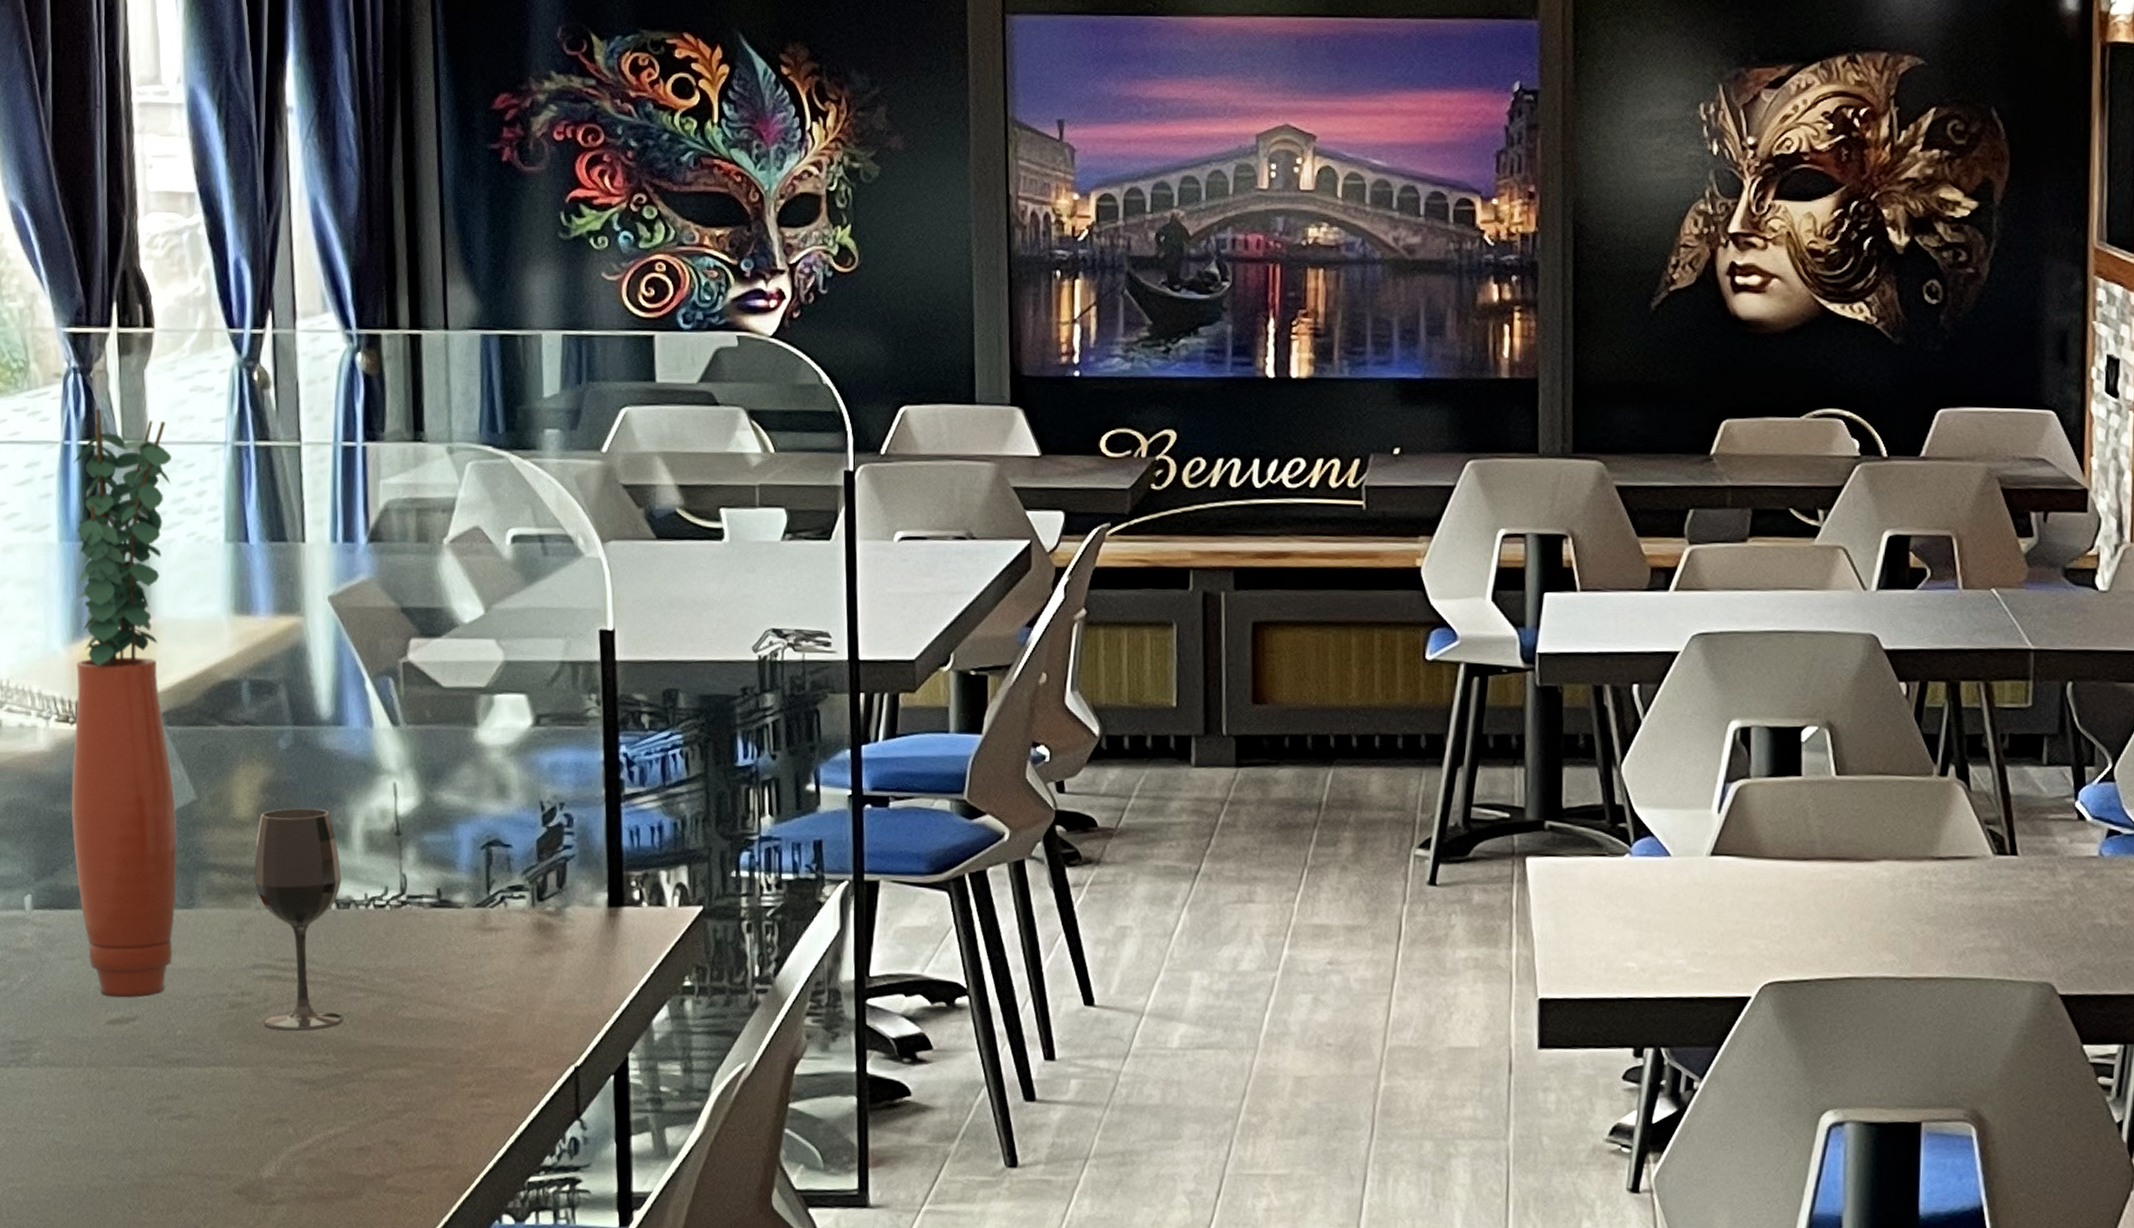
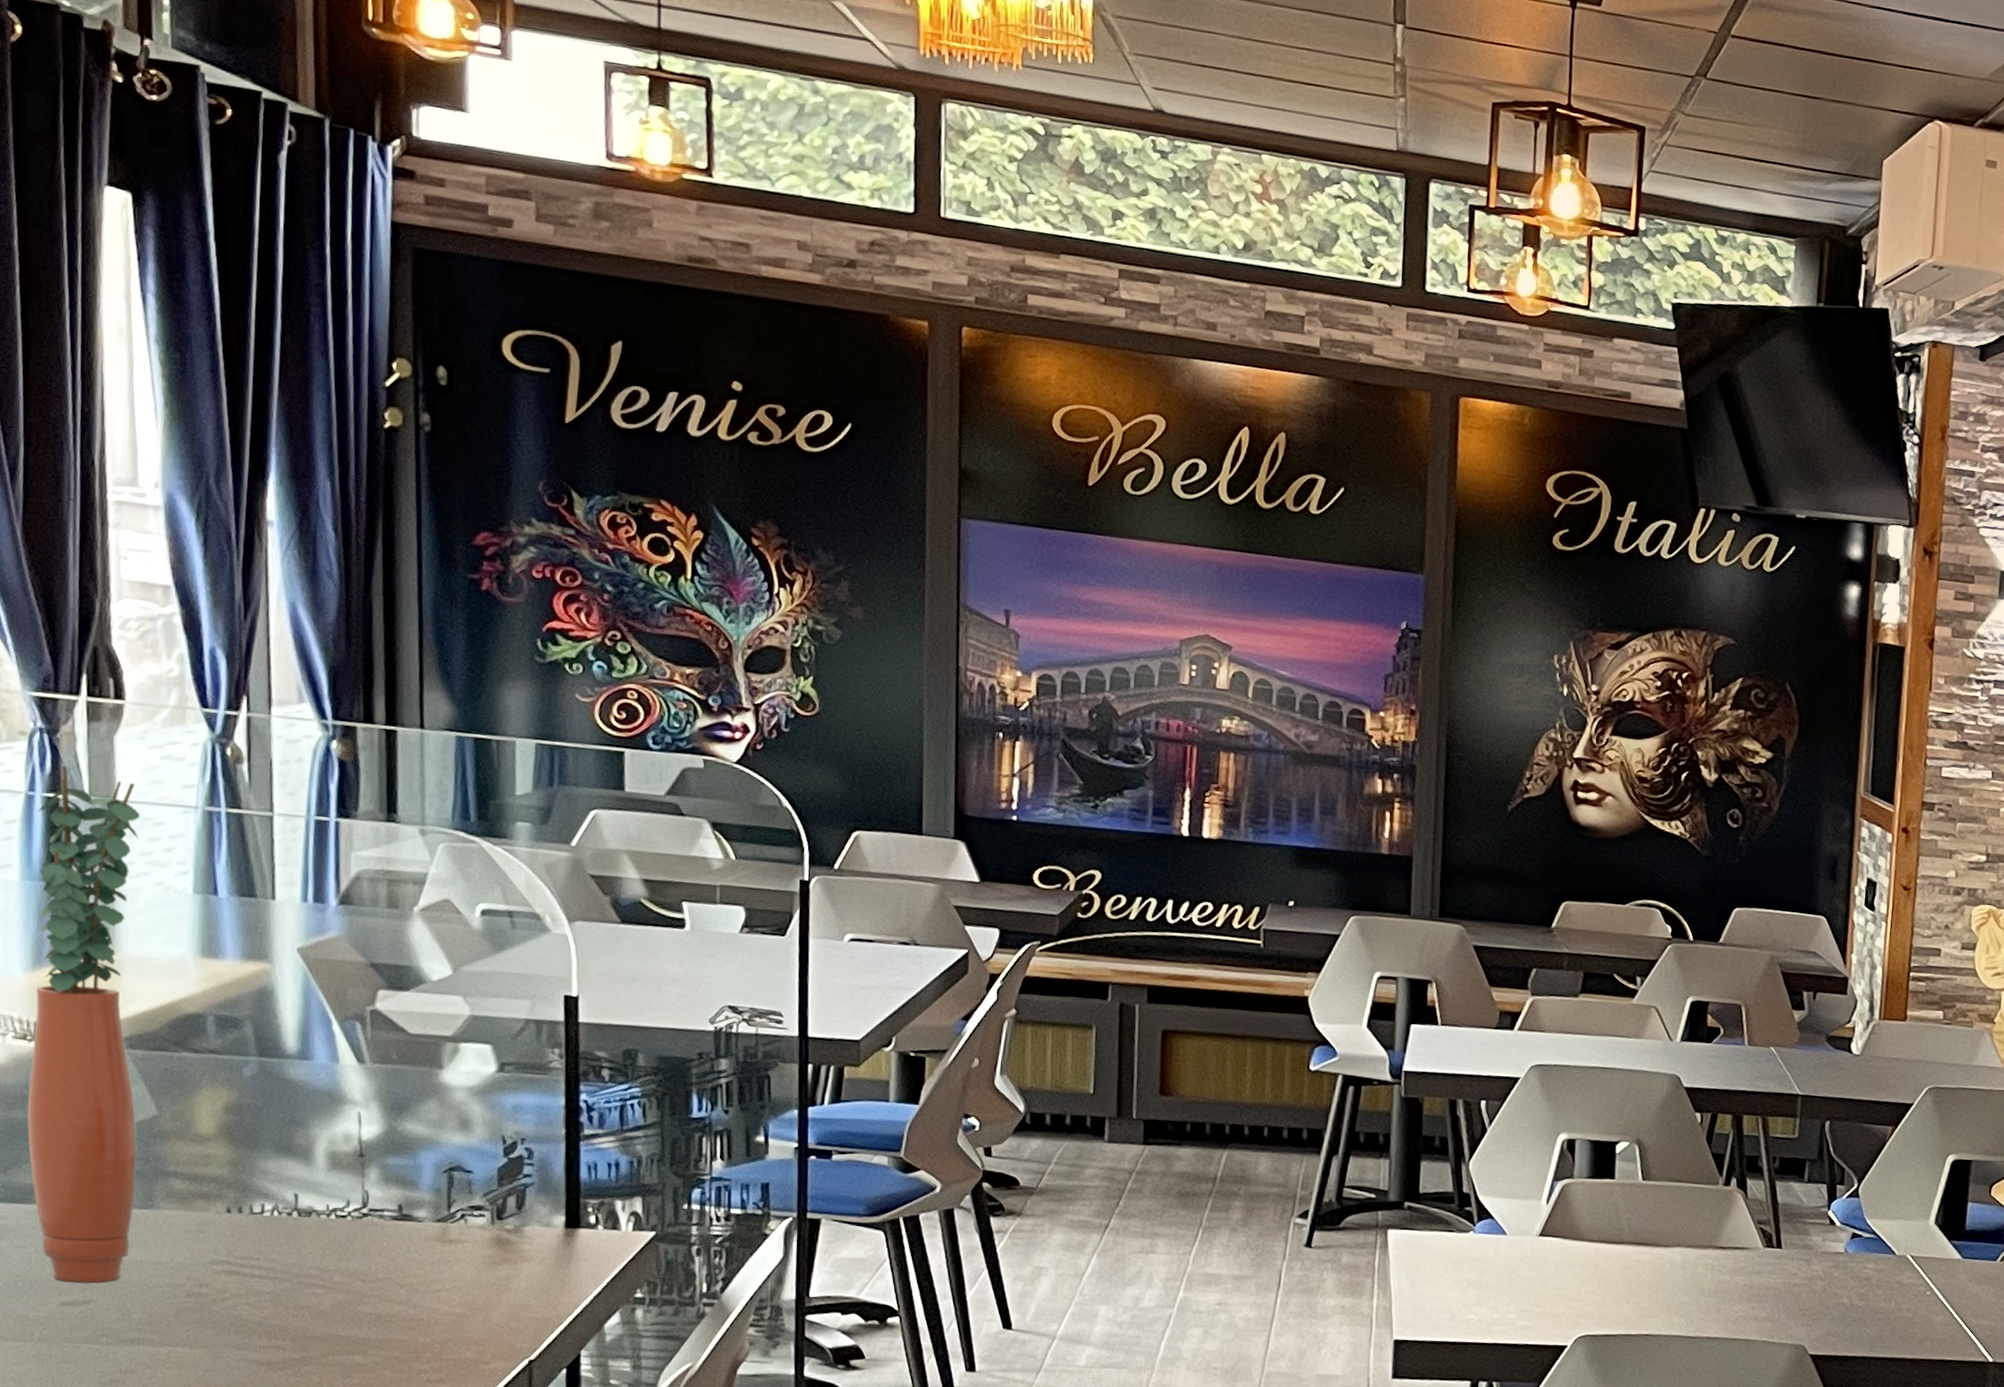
wine glass: present [255,808,344,1032] -> none [215,1128,304,1320]

